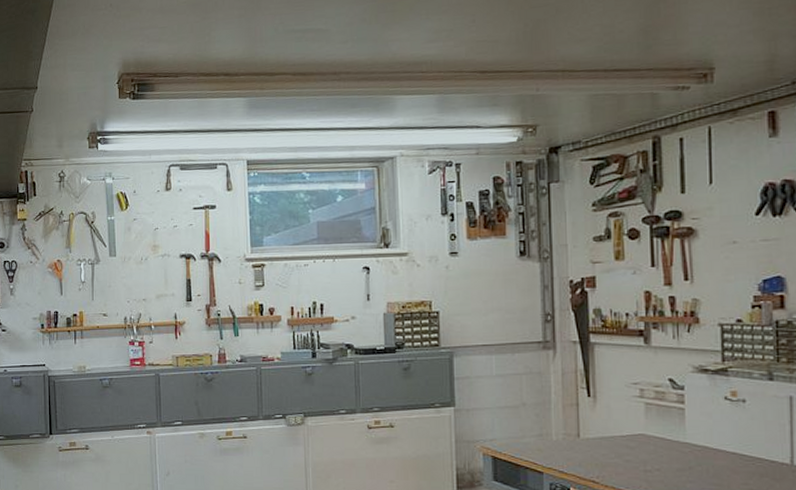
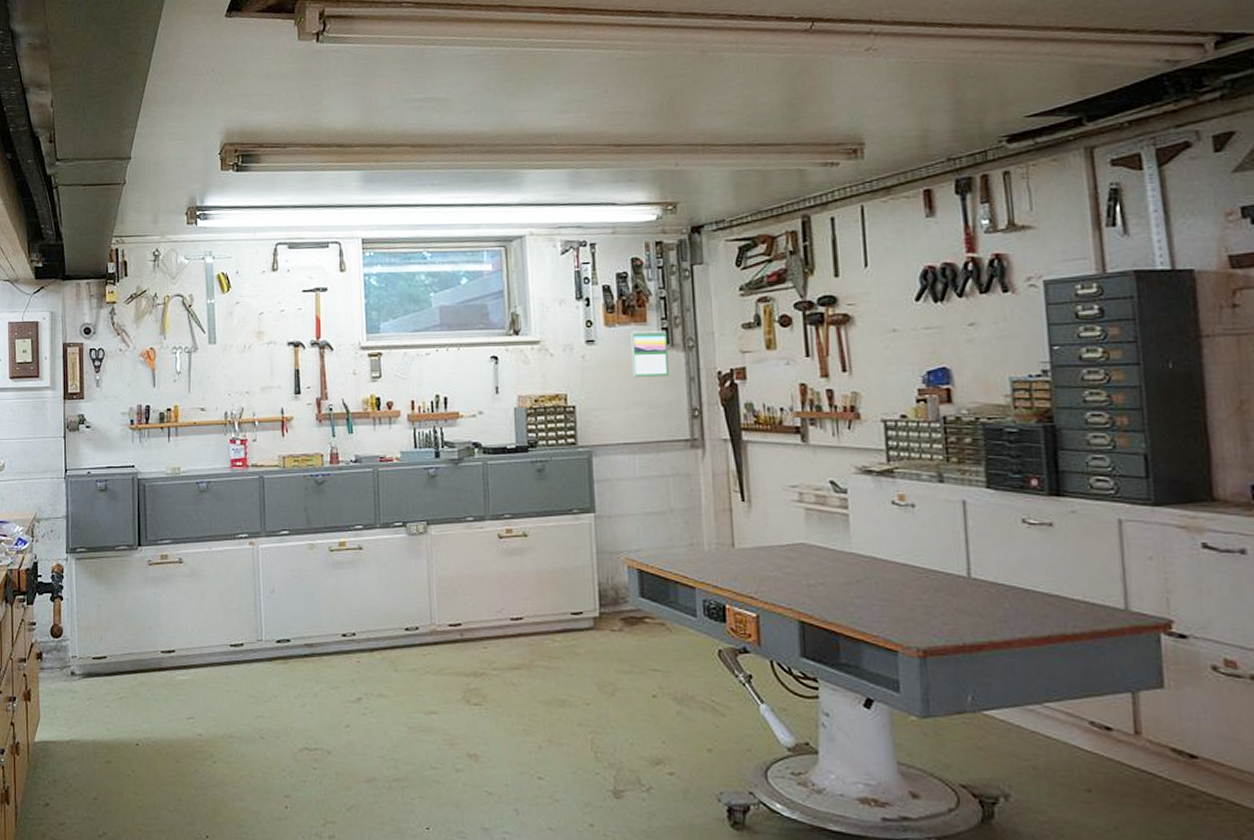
calendar: none [491,242,526,286] -> present [630,329,670,377]

